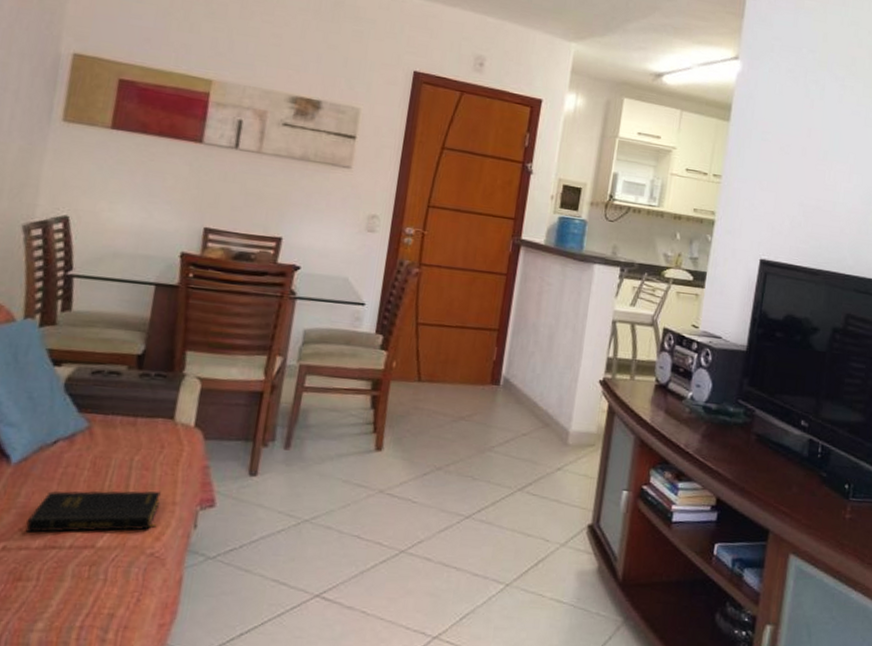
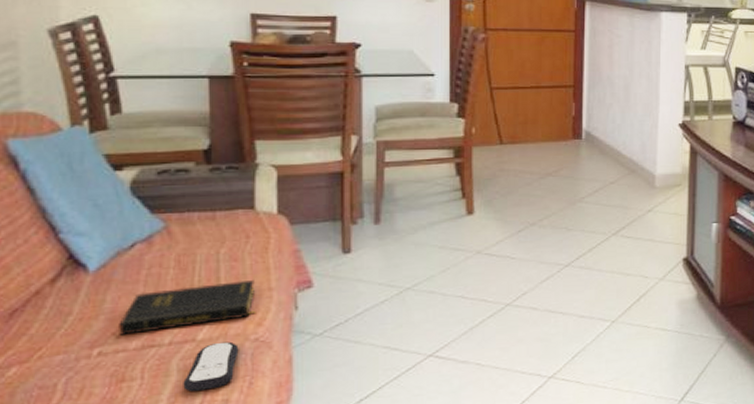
remote control: none [73,552,134,602] -> present [183,341,239,392]

